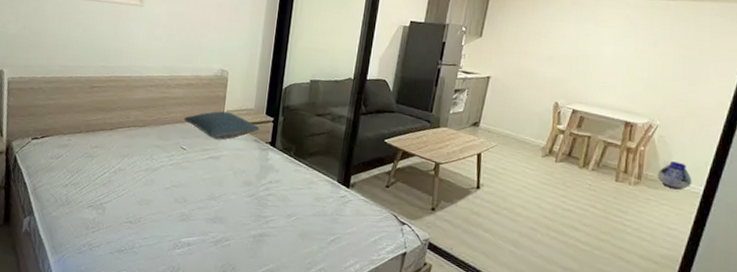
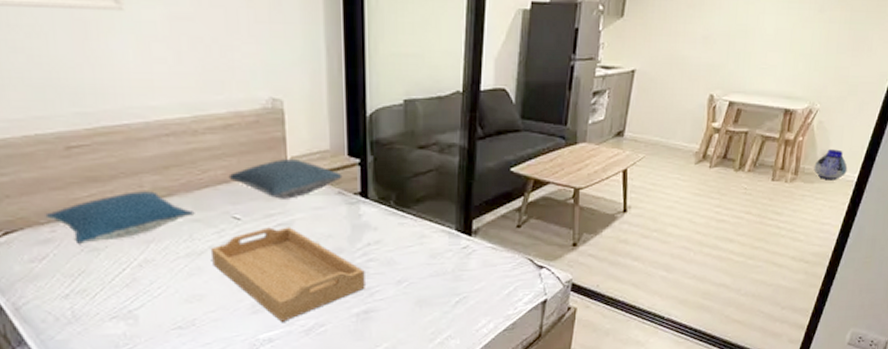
pillow: none [67,120,158,152] -> present [45,191,195,245]
serving tray: none [161,158,265,232] -> present [210,227,365,322]

